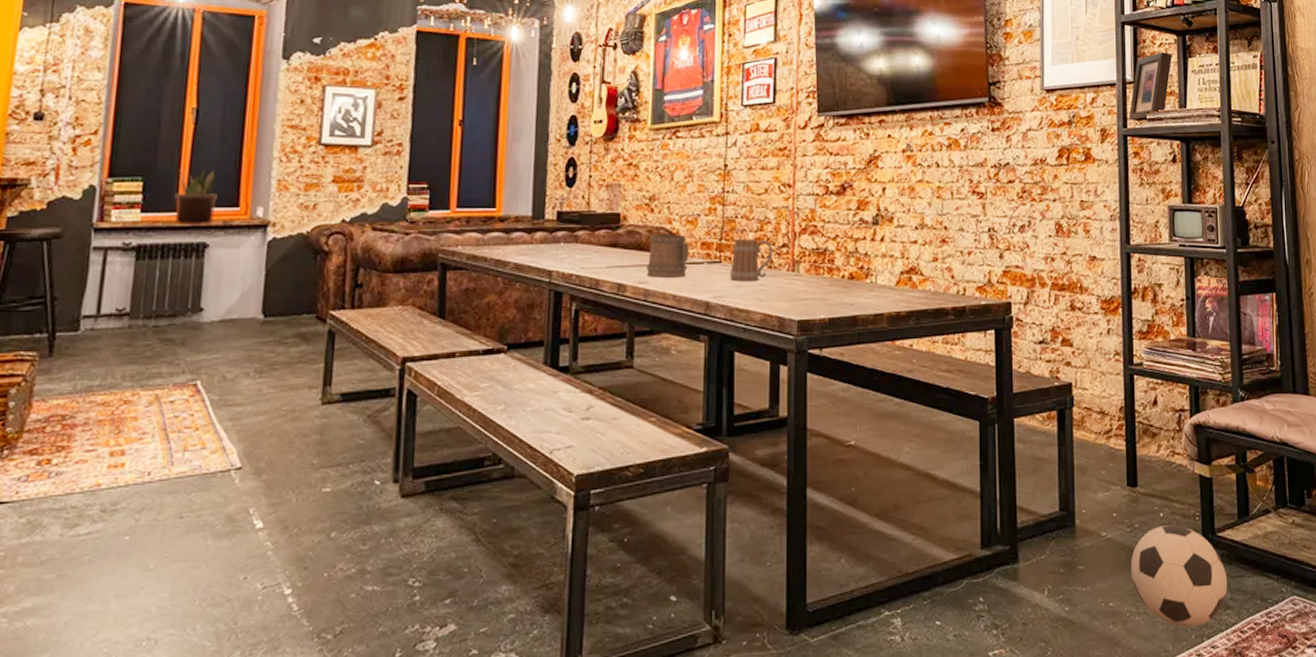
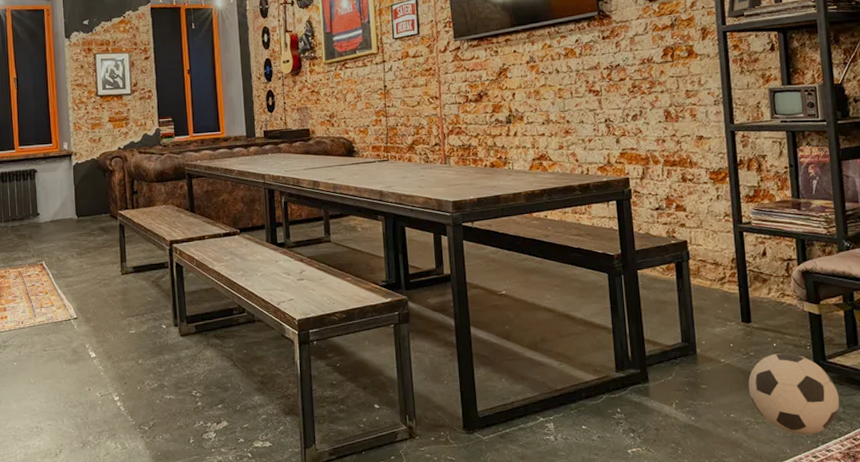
planter: present [174,169,218,224] -> none [11,120,38,158]
beer mug: present [646,235,689,278] -> none [333,142,364,175]
beer mug: present [730,238,773,282] -> none [396,140,429,175]

